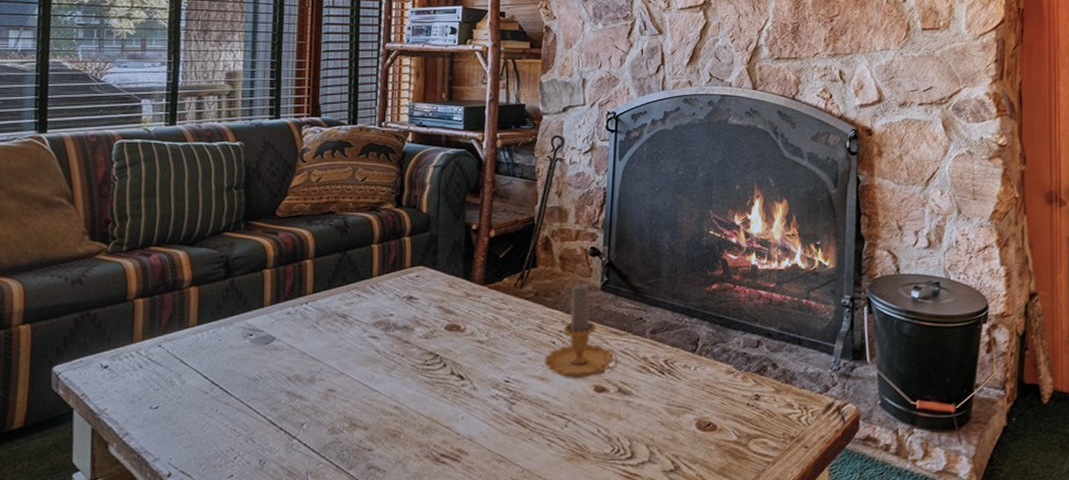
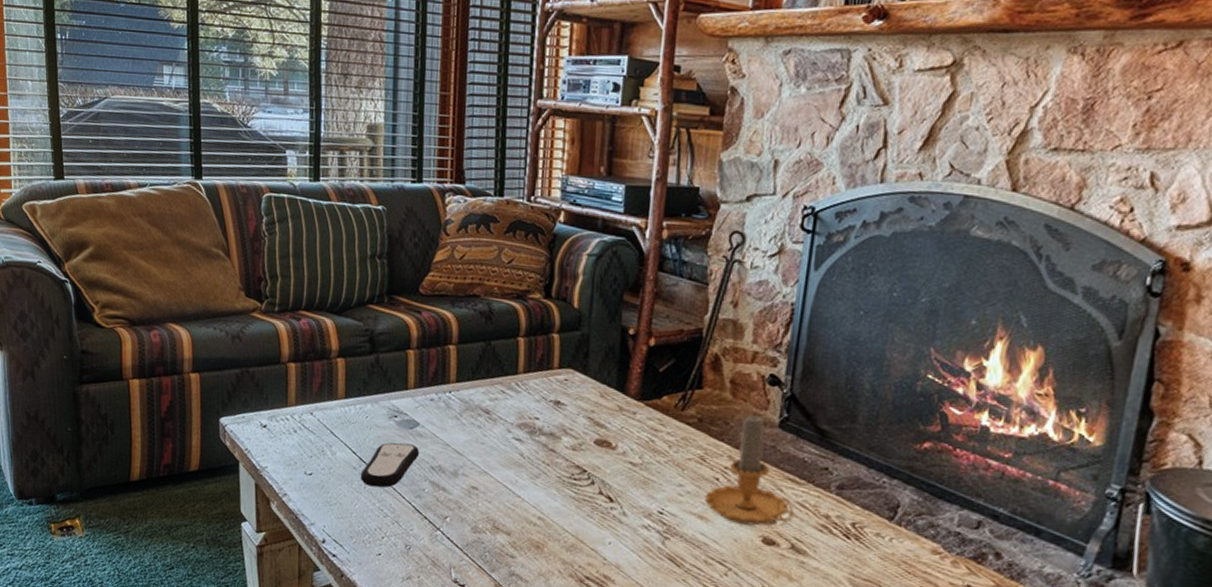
remote control: none [211,359,276,408] -> present [360,442,420,488]

